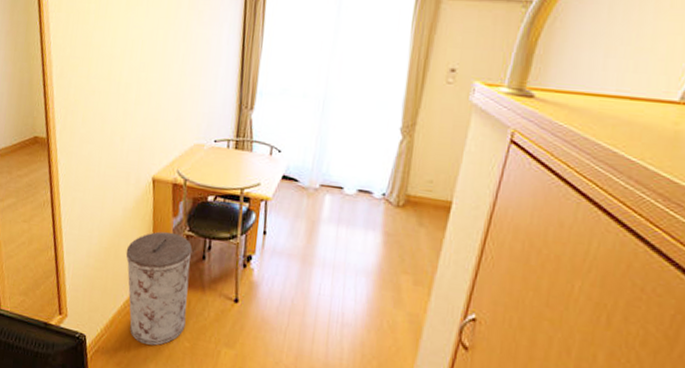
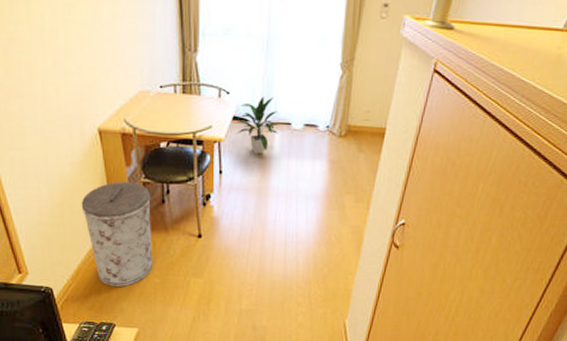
indoor plant: none [282,156,330,218] -> present [233,96,279,154]

